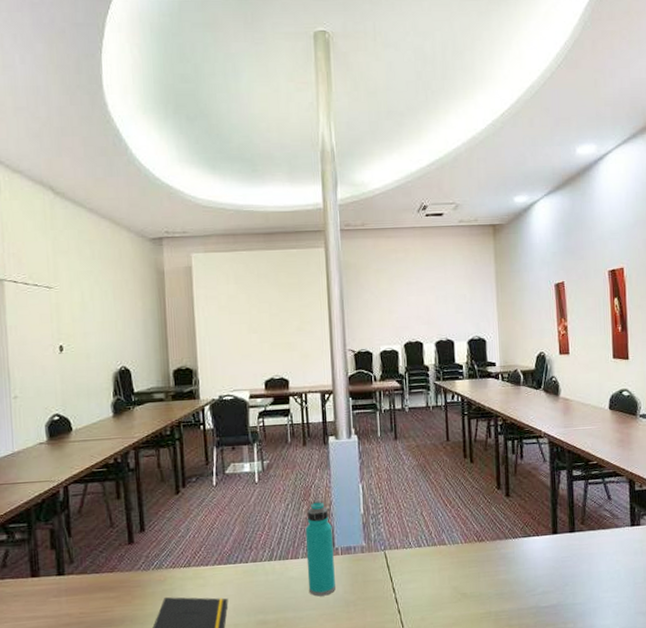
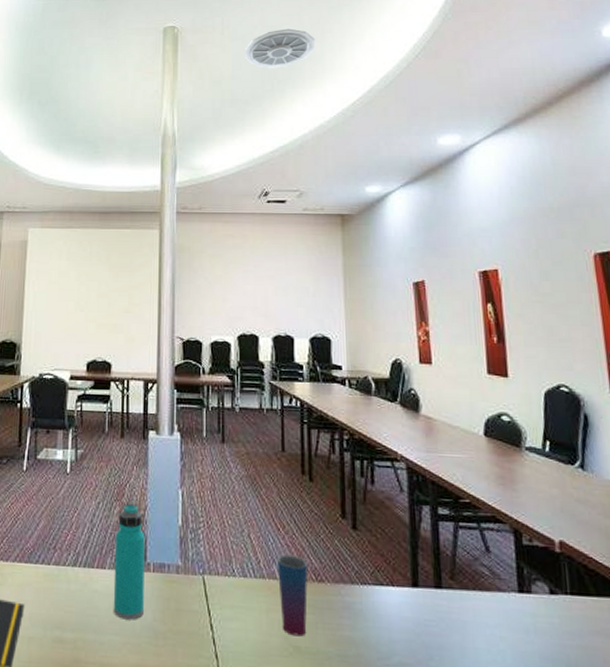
ceiling vent: none [397,35,467,78] -> present [244,28,316,68]
cup: none [446,523,471,586] -> present [278,554,308,637]

